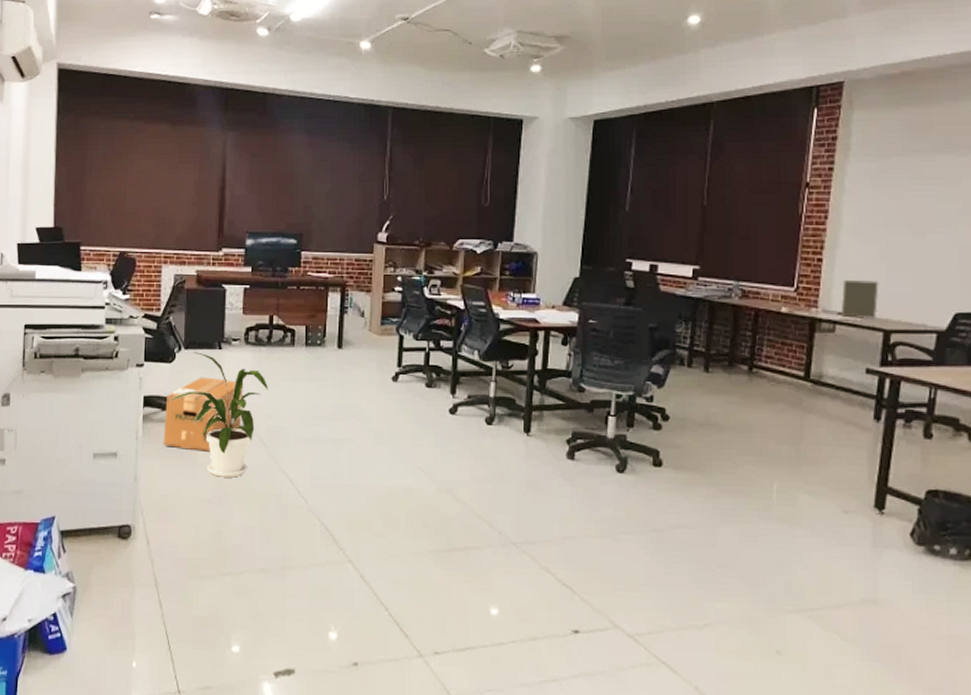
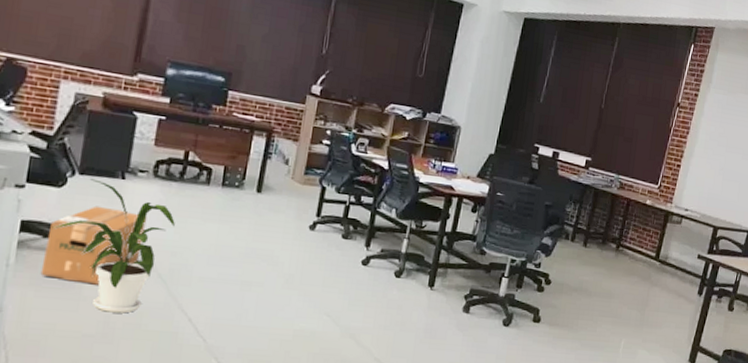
binder: present [840,281,879,320] -> none [687,184,716,218]

